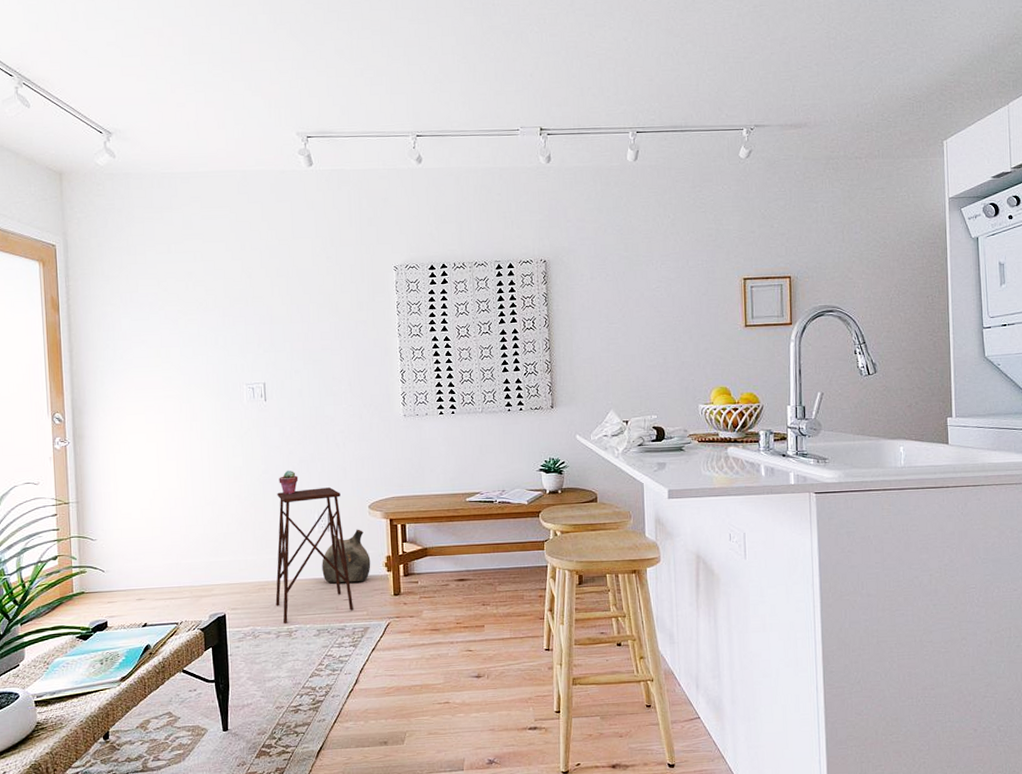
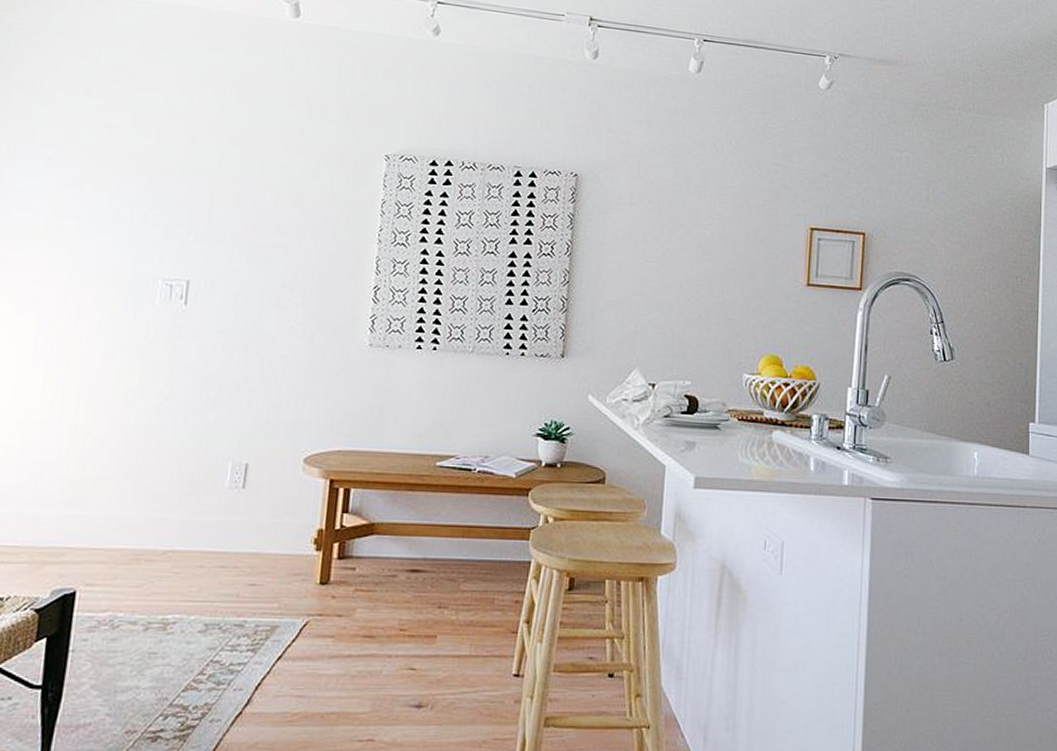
side table: present [275,487,353,624] -> none [151,427,268,611]
potted succulent: present [278,470,299,494] -> none [185,399,214,433]
ceramic jug: present [322,529,371,583] -> none [225,489,296,562]

